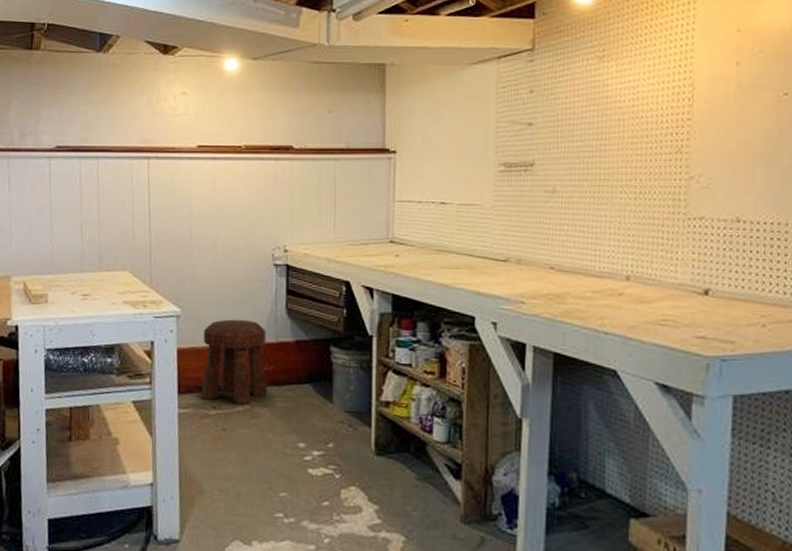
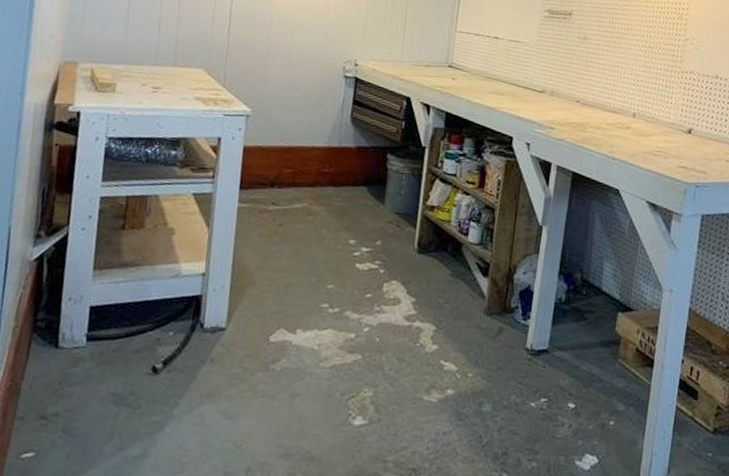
stool: present [202,319,267,406] -> none [263,122,330,203]

